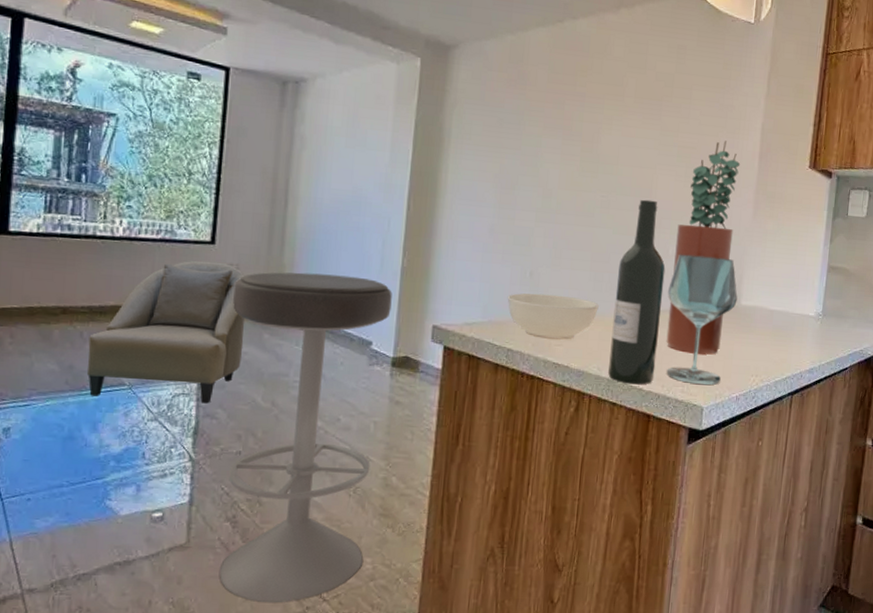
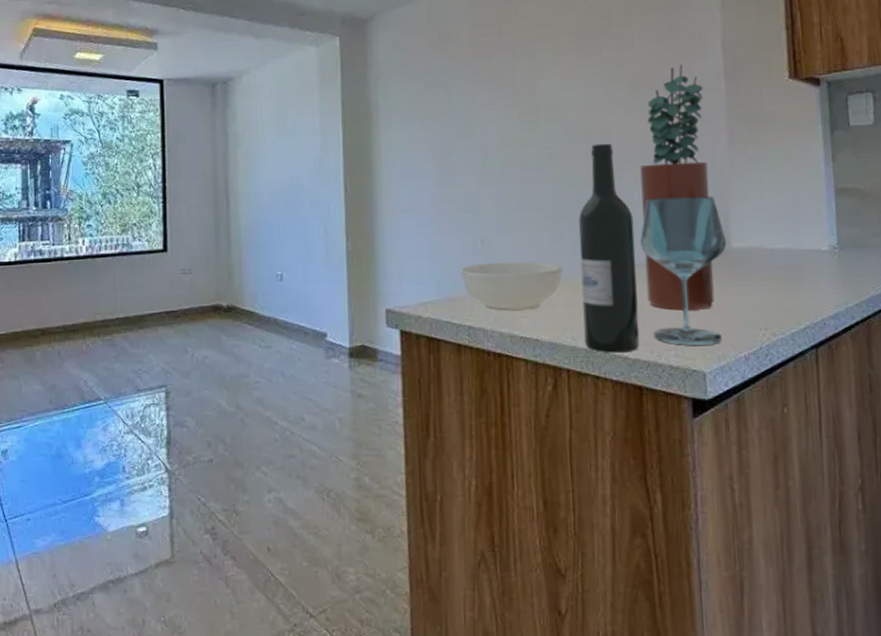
armchair: present [86,260,246,404] -> none [66,269,204,413]
bar stool: present [219,272,392,603] -> none [189,267,345,620]

